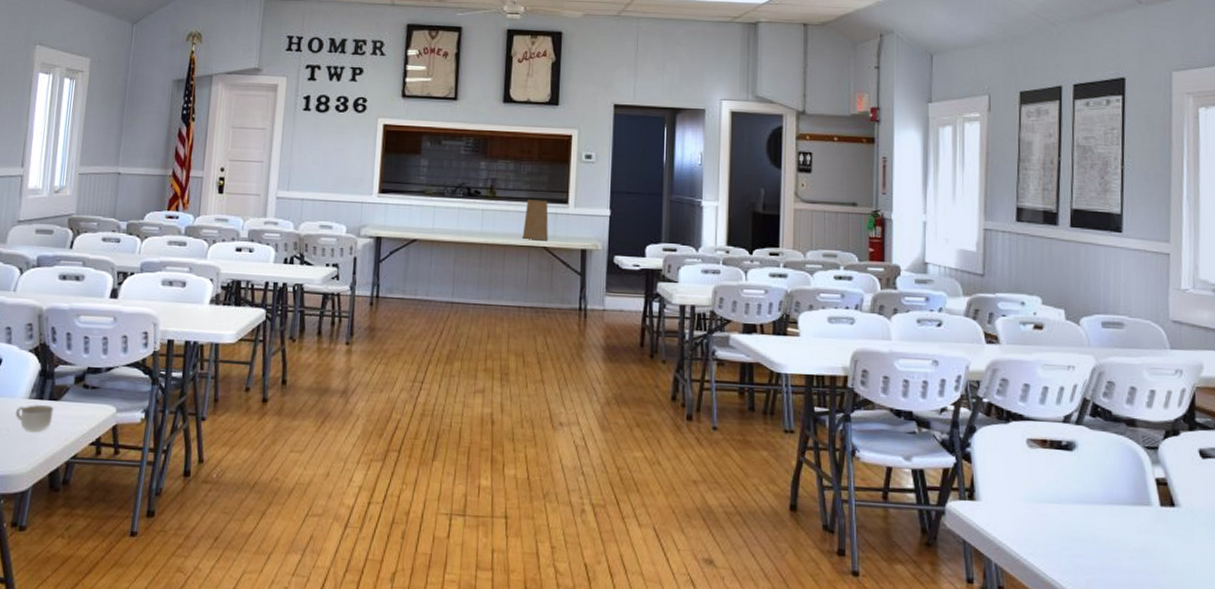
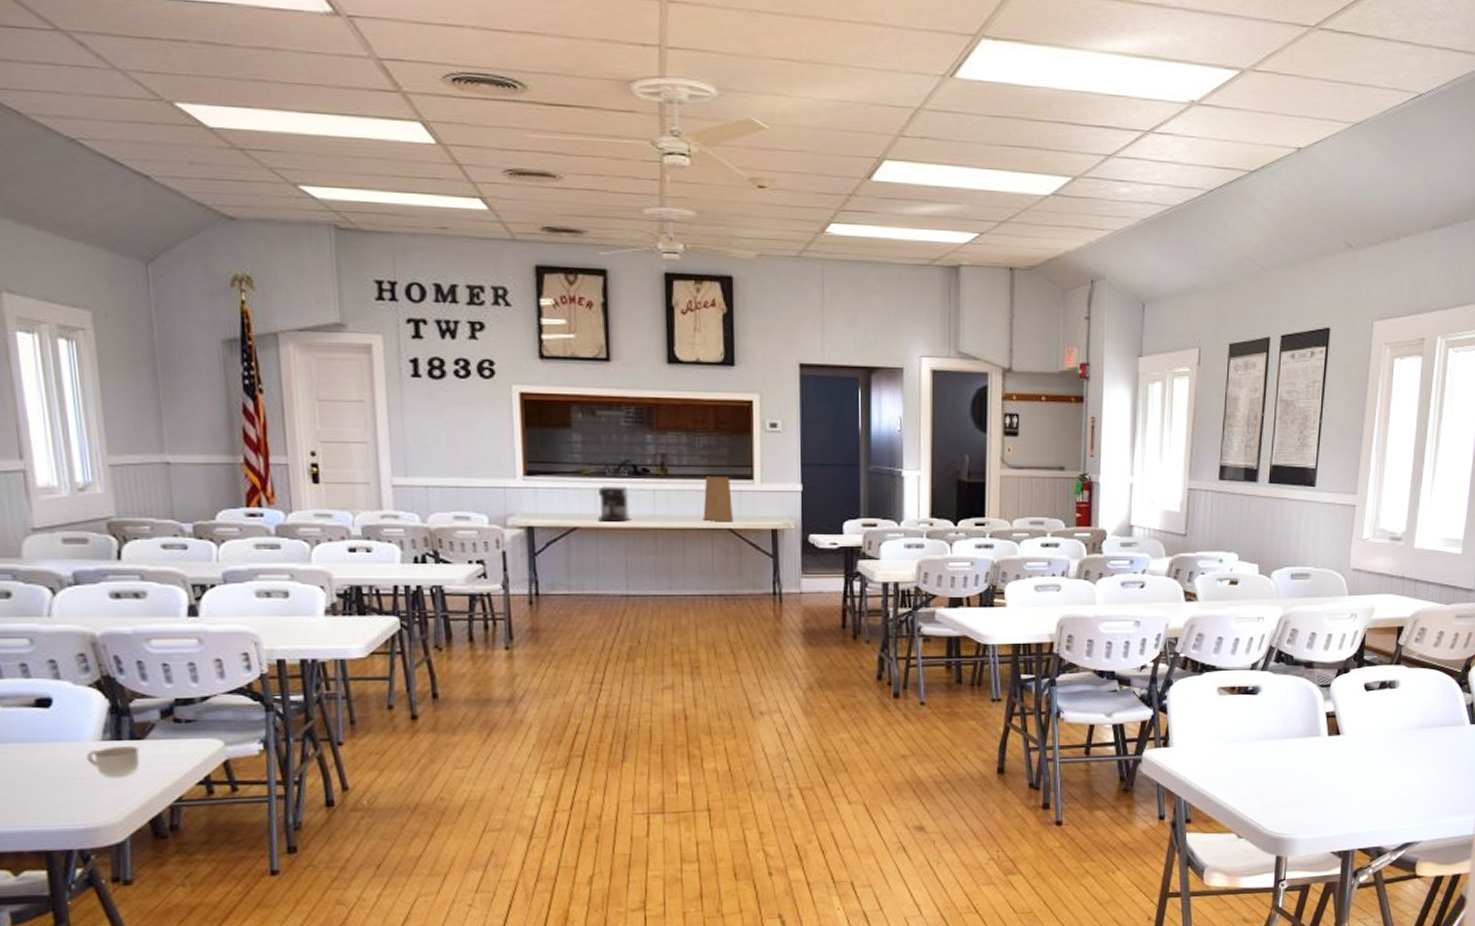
coffee maker: none [435,204,462,236] -> present [598,486,630,522]

